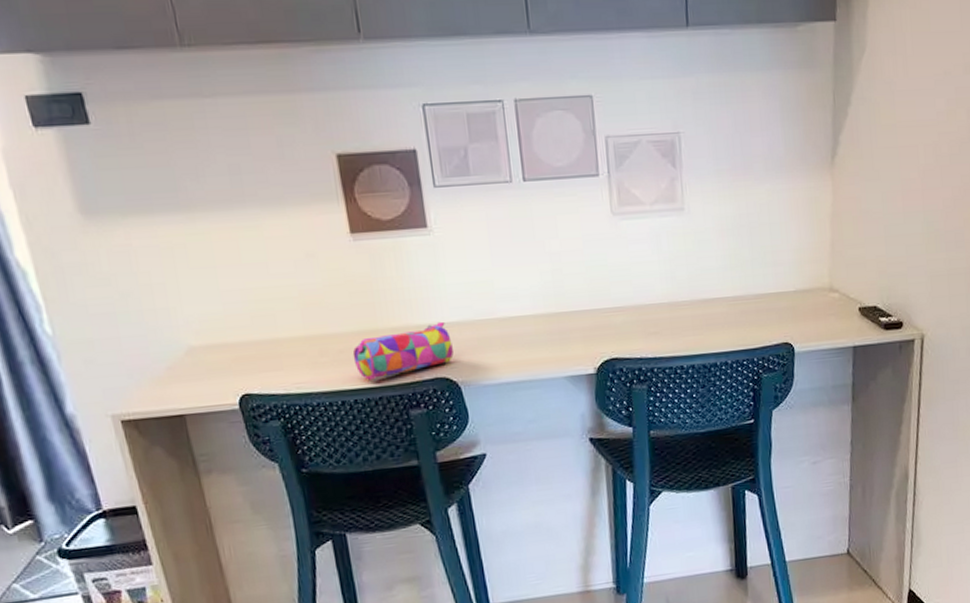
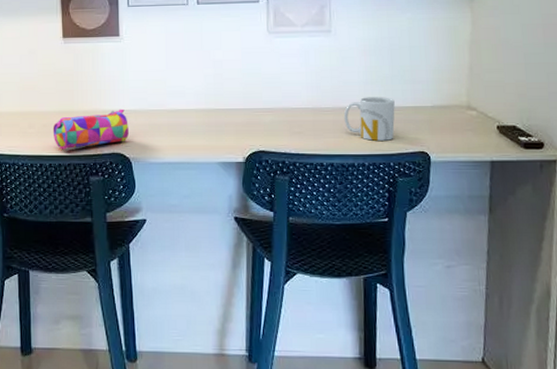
mug: none [702,284,757,335] -> present [343,97,395,141]

